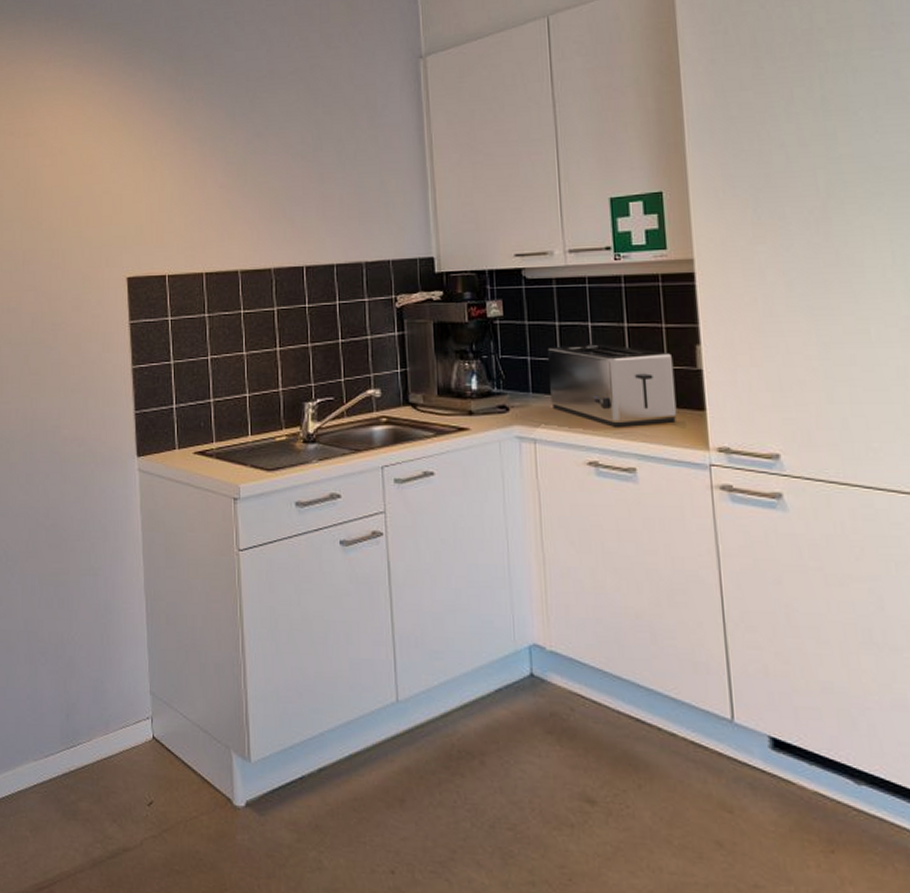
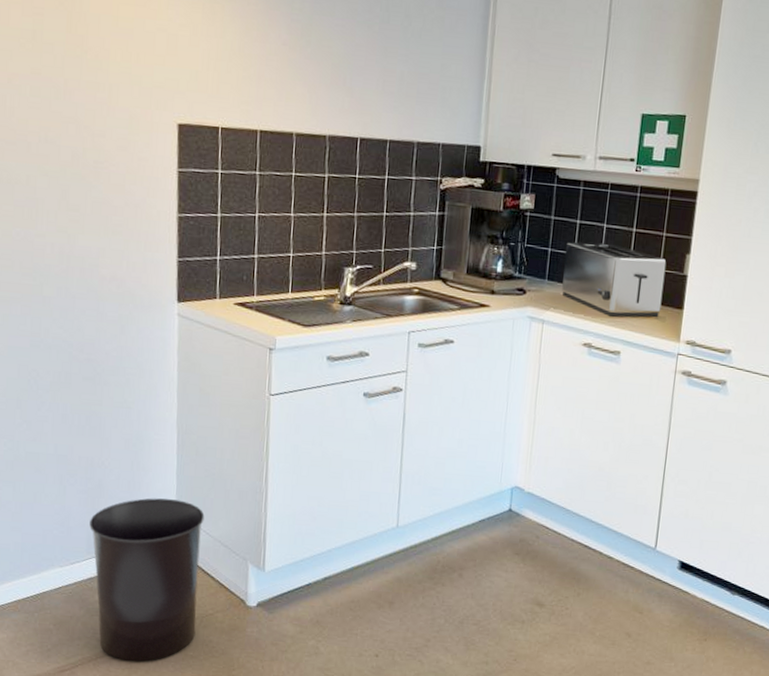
waste bin: none [62,676,180,878] -> present [89,498,205,662]

